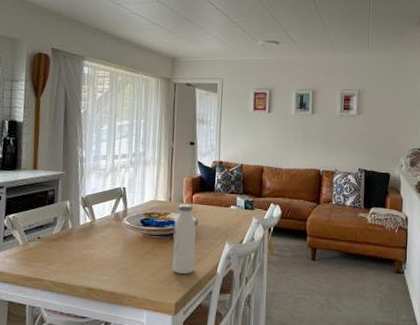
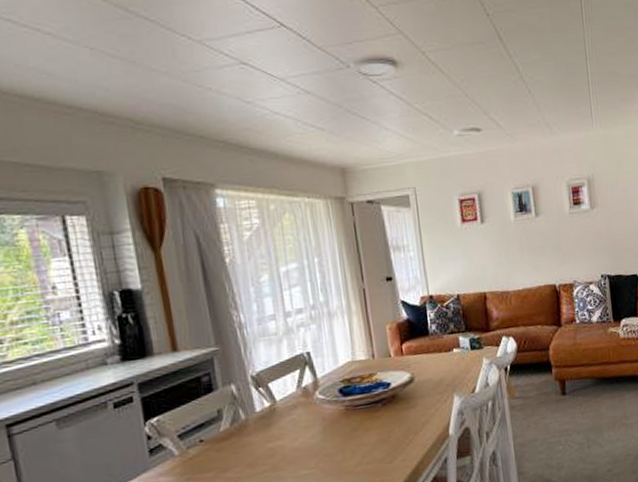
water bottle: present [172,204,197,274] -> none [384,357,421,446]

